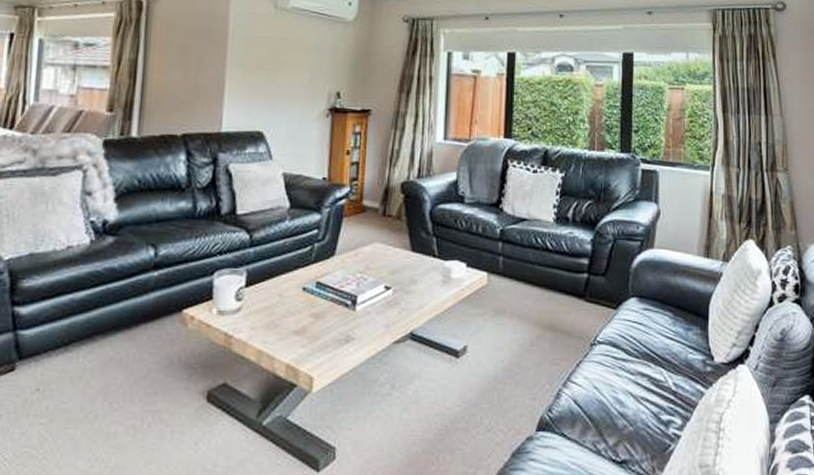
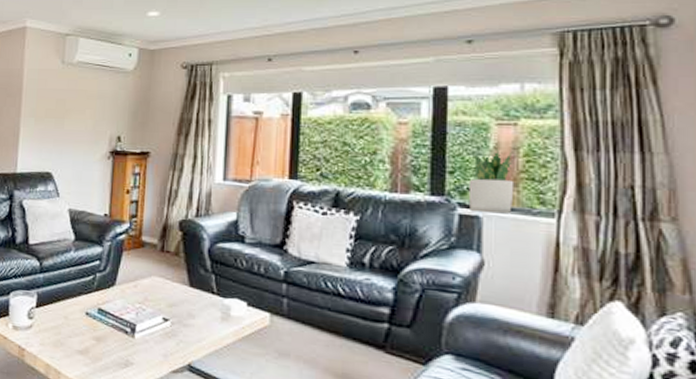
planter: none [649,110,682,168] -> present [468,149,515,214]

